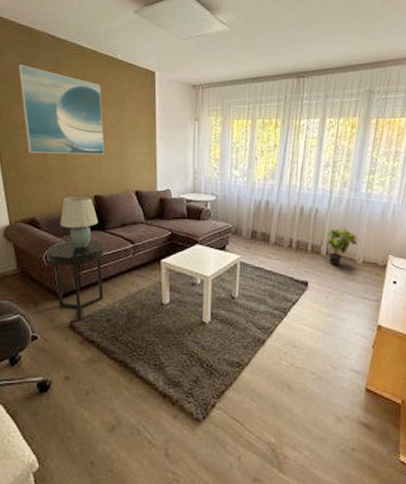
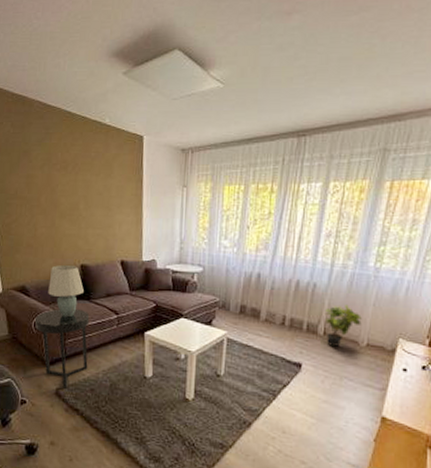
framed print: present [18,64,105,155] -> none [12,134,92,223]

